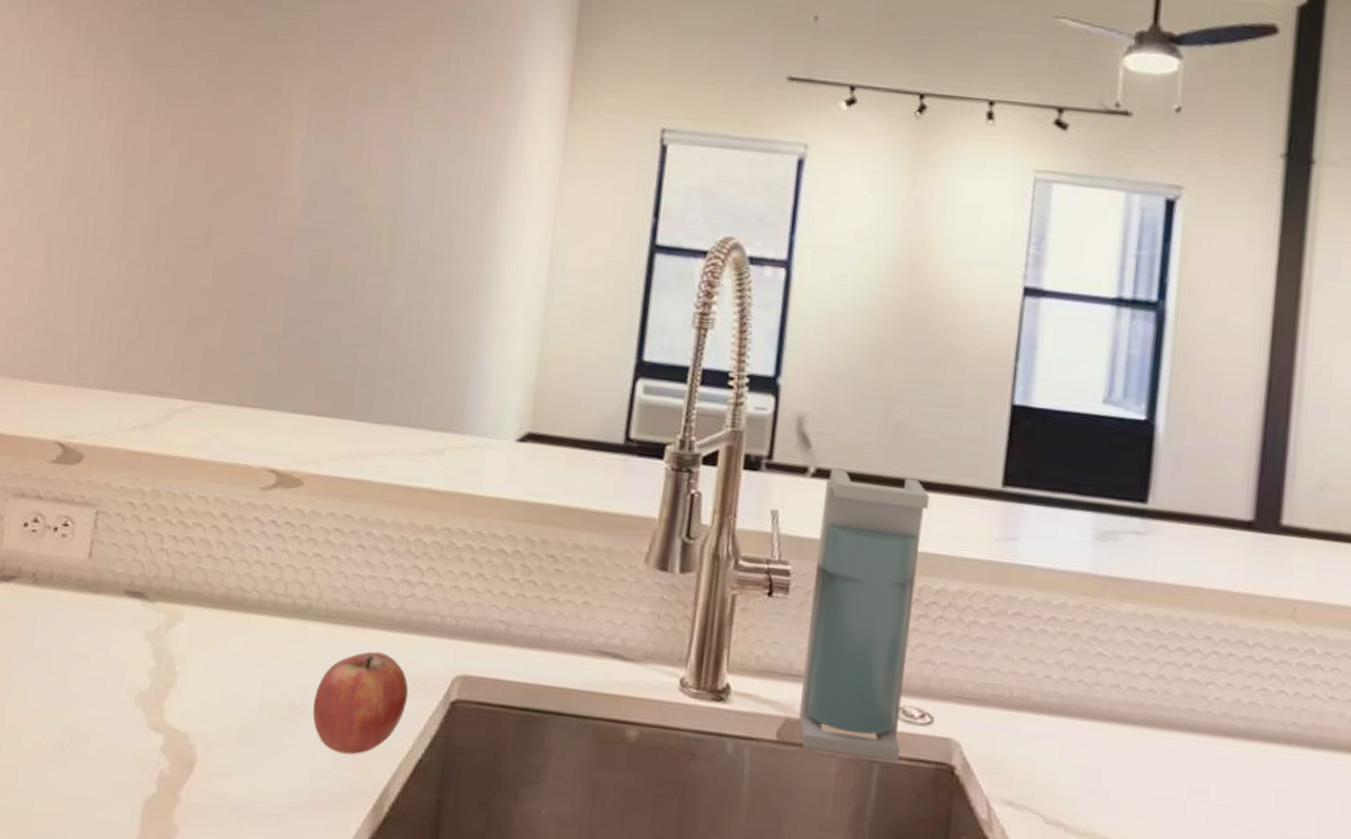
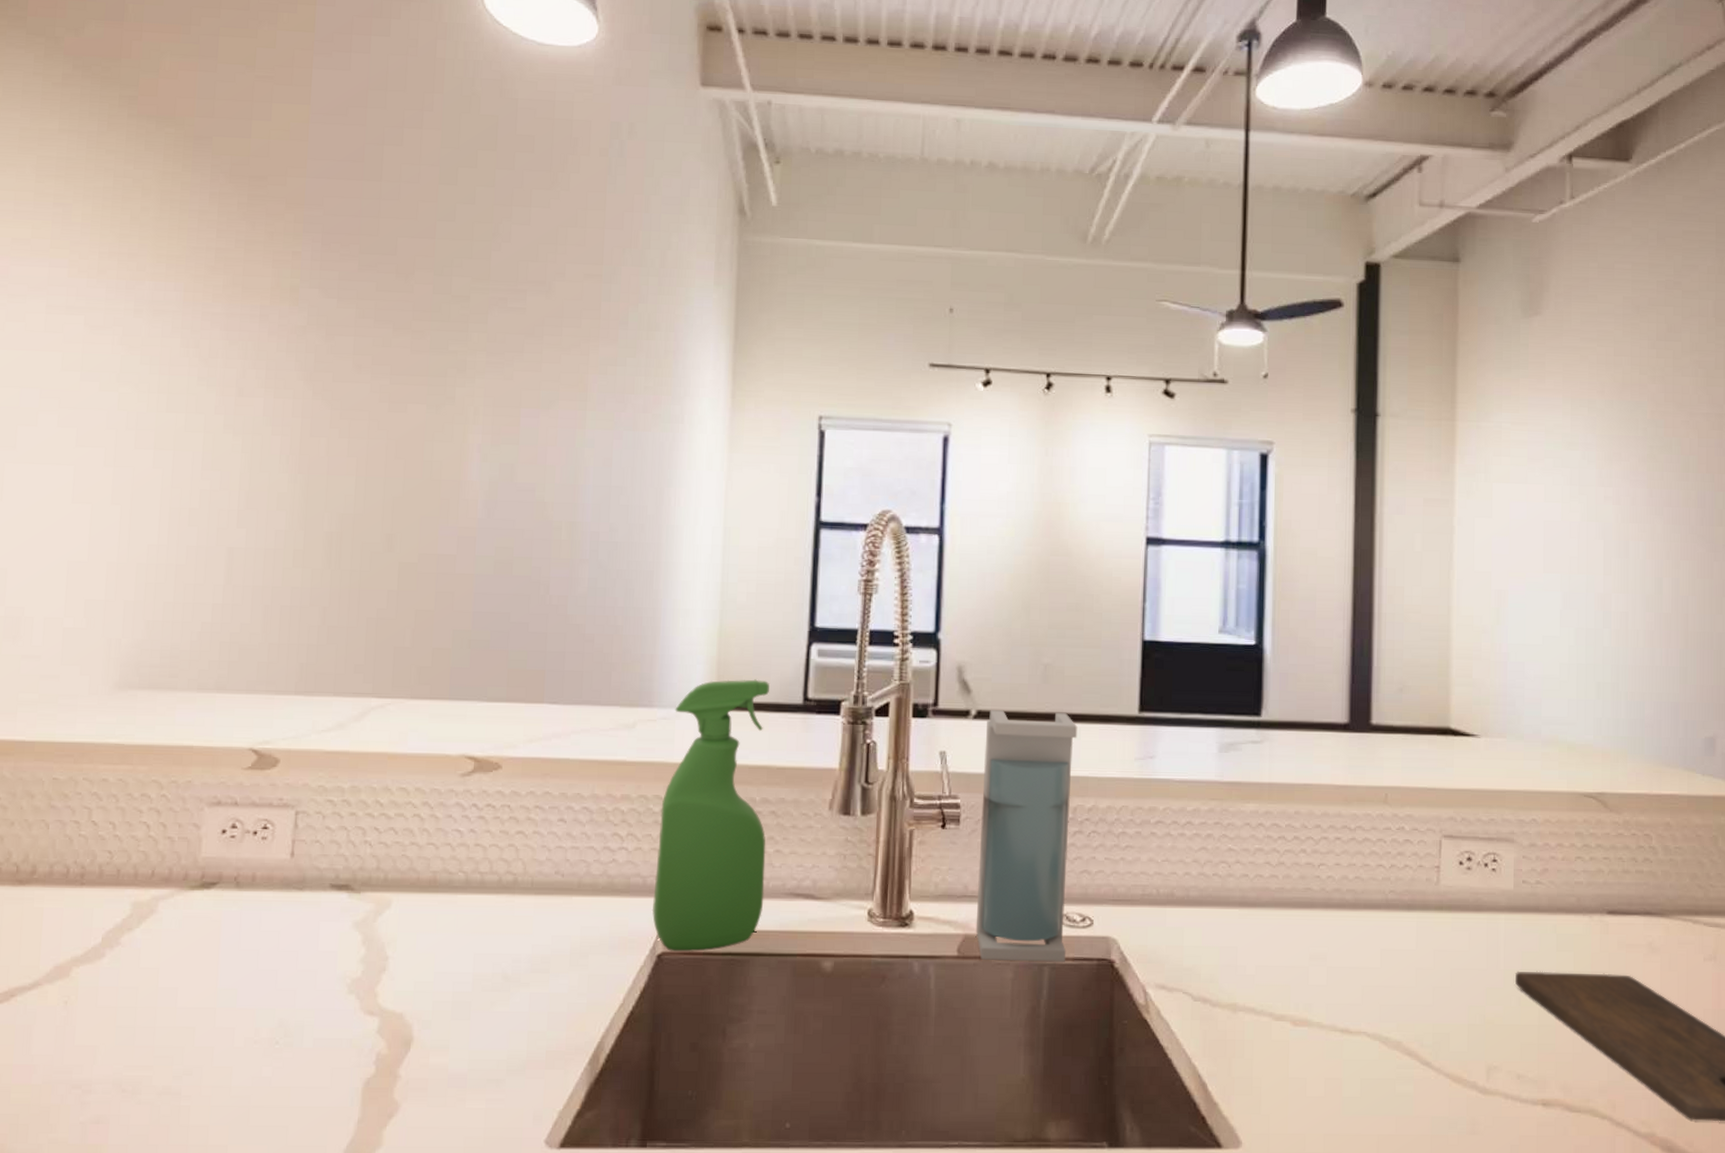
fruit: present [313,651,409,755] -> none [525,917,616,1014]
spray bottle: none [448,410,589,704] -> present [652,679,769,953]

